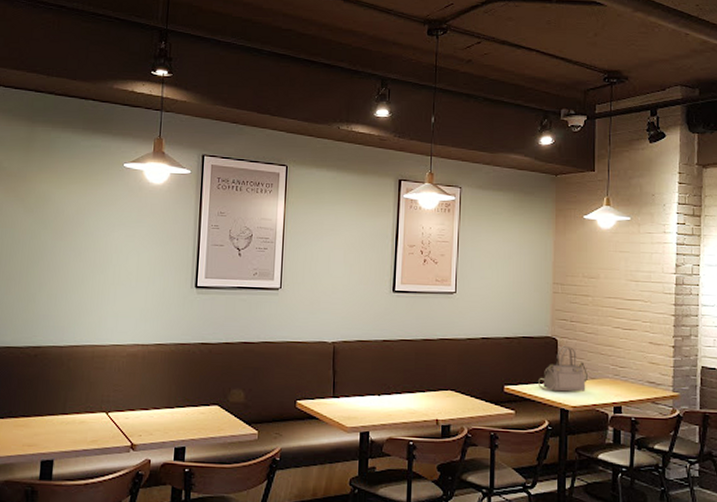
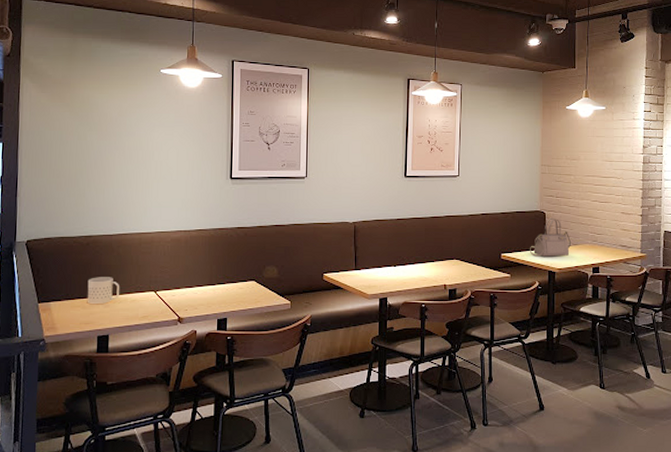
mug: none [31,393,69,425] -> present [87,277,120,305]

